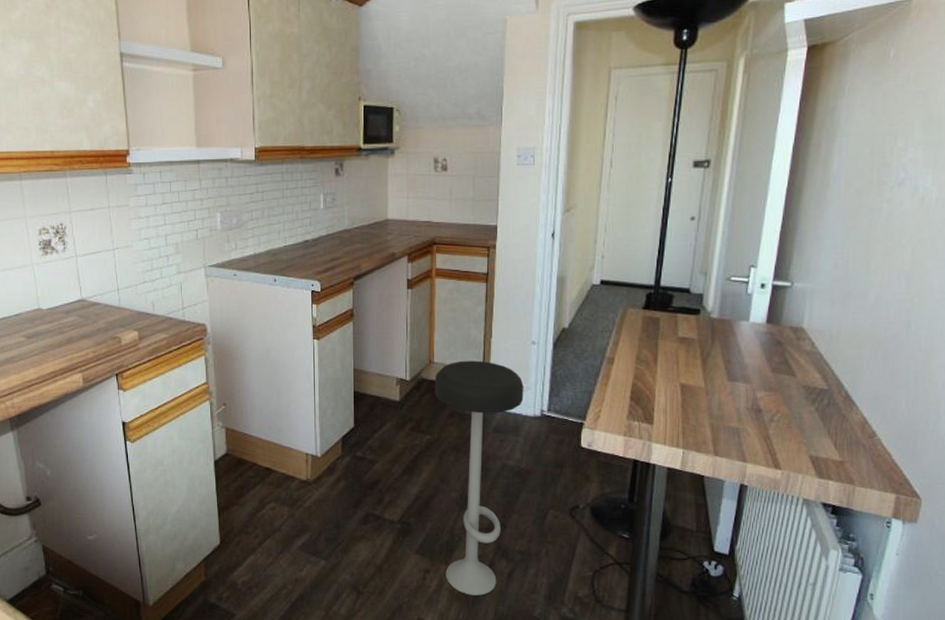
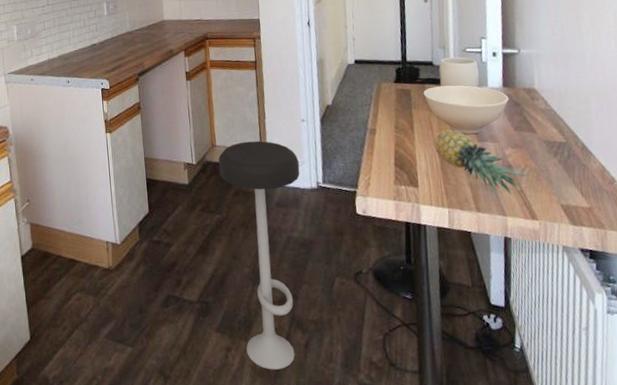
bowl: none [673,317,771,372] -> present [423,85,509,134]
fruit: none [677,366,777,442] -> present [433,130,527,198]
mug: none [694,285,741,322] -> present [439,57,480,88]

